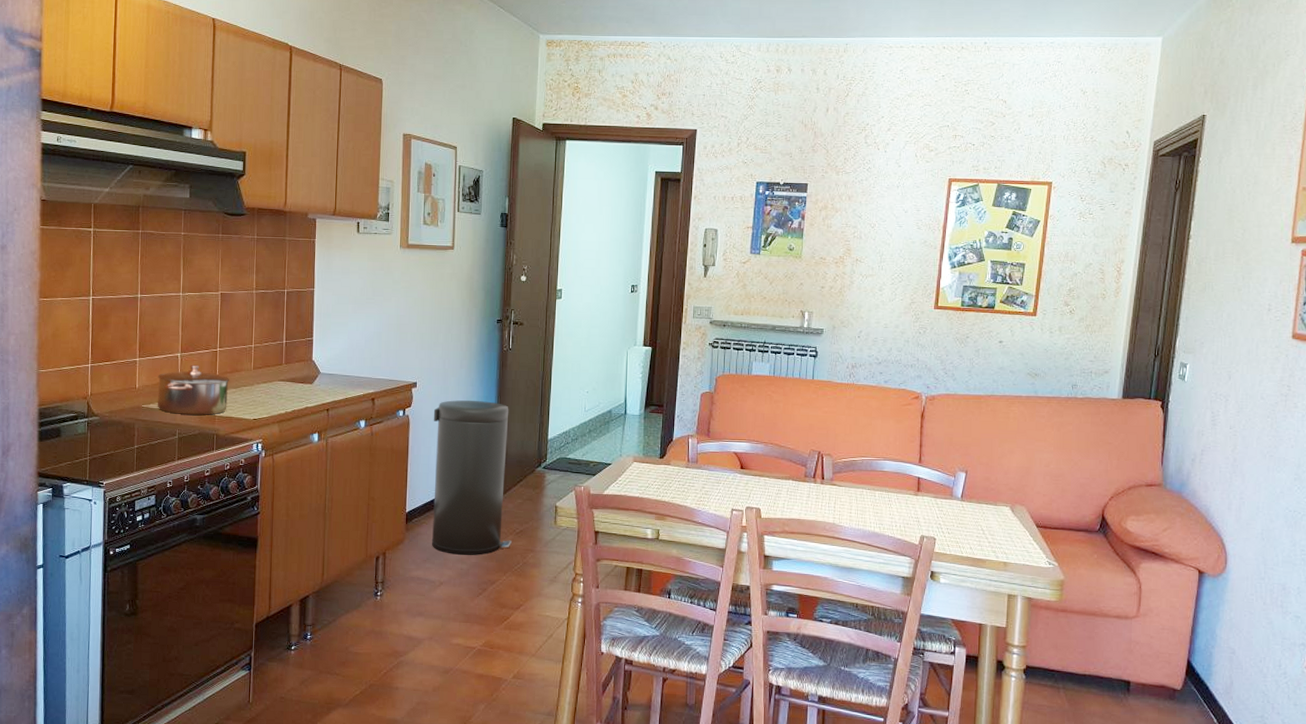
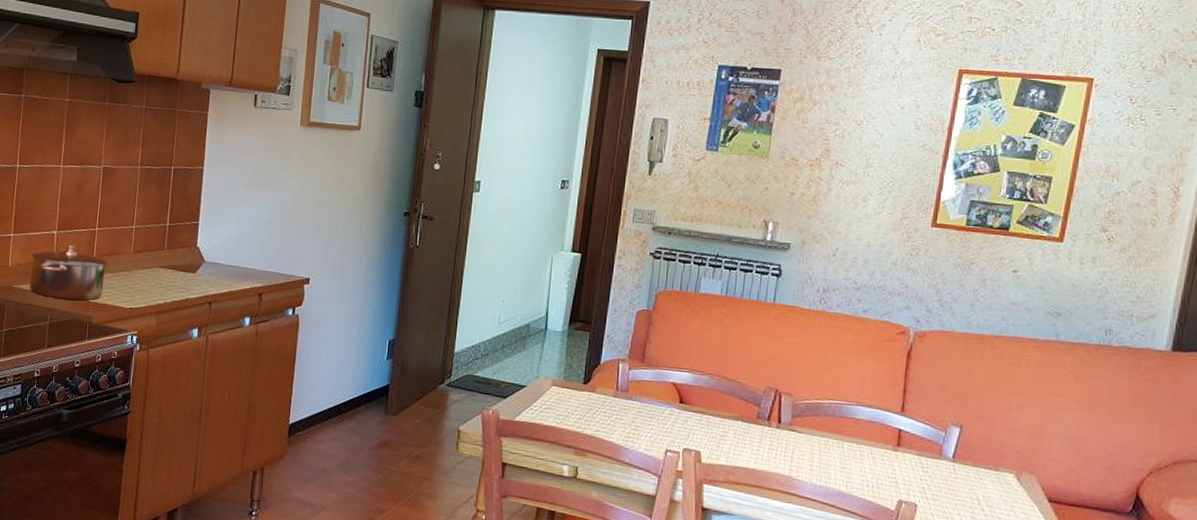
pedal bin: present [431,400,512,555] -> none [315,301,412,479]

